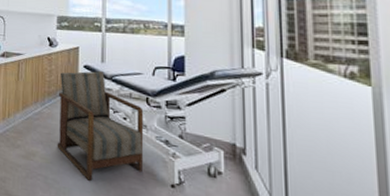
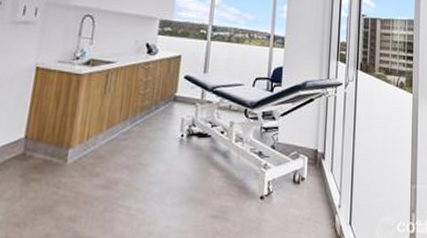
armchair: present [57,71,144,181] -> none [145,82,241,204]

